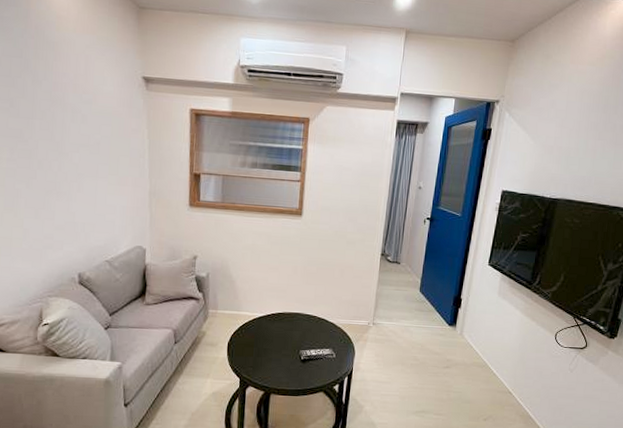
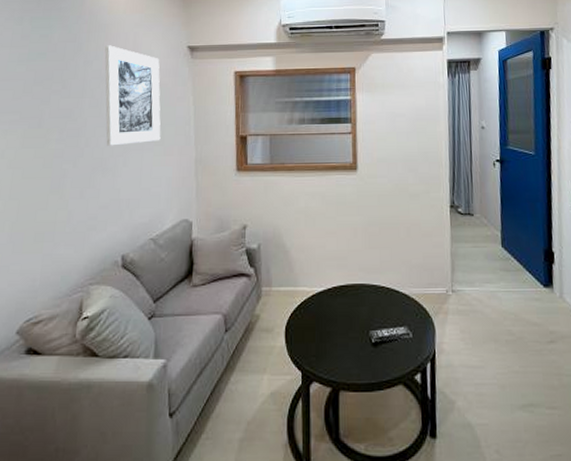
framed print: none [54,65,115,171] -> present [104,45,161,146]

